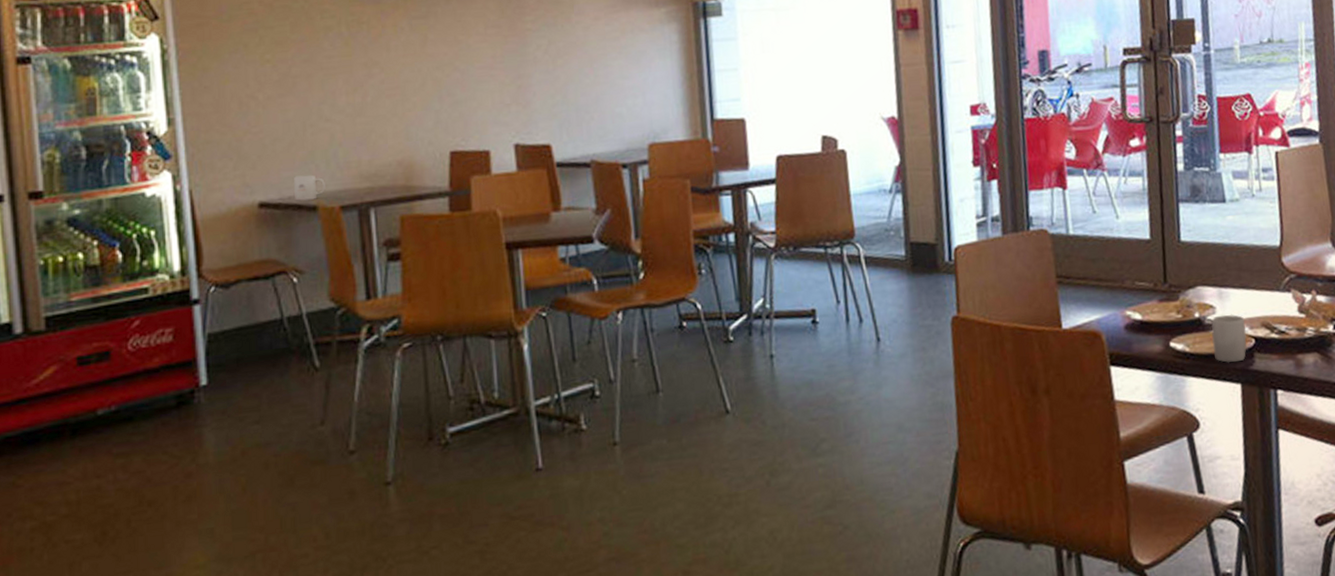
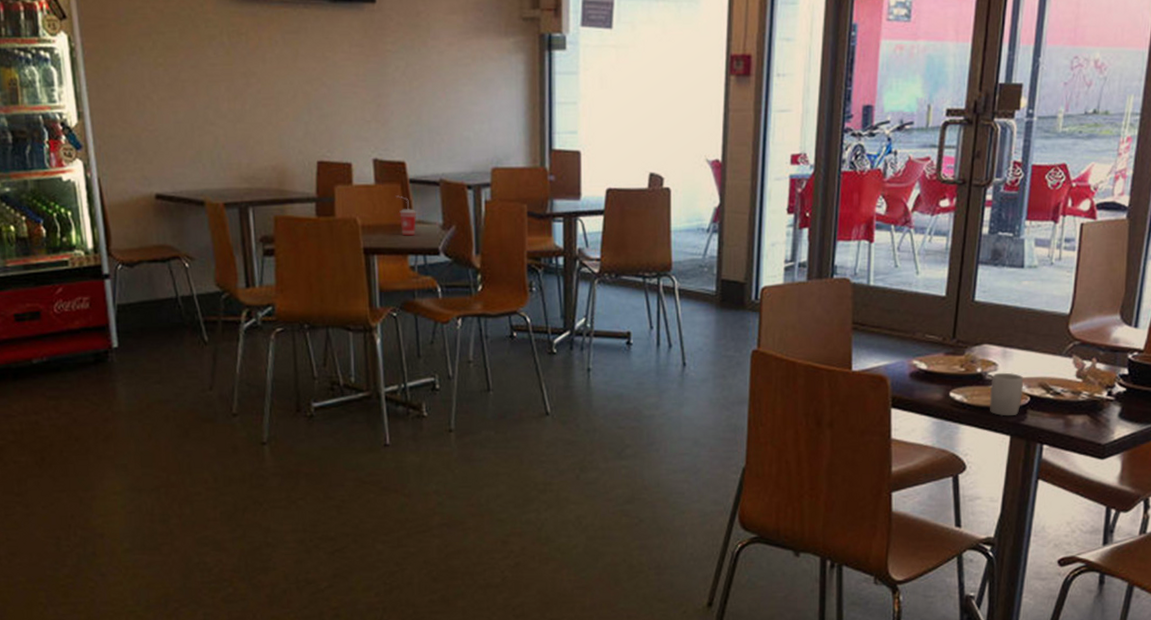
mug: present [293,174,325,201] -> none [183,172,211,196]
beverage cup: none [541,181,567,225] -> present [395,195,417,236]

